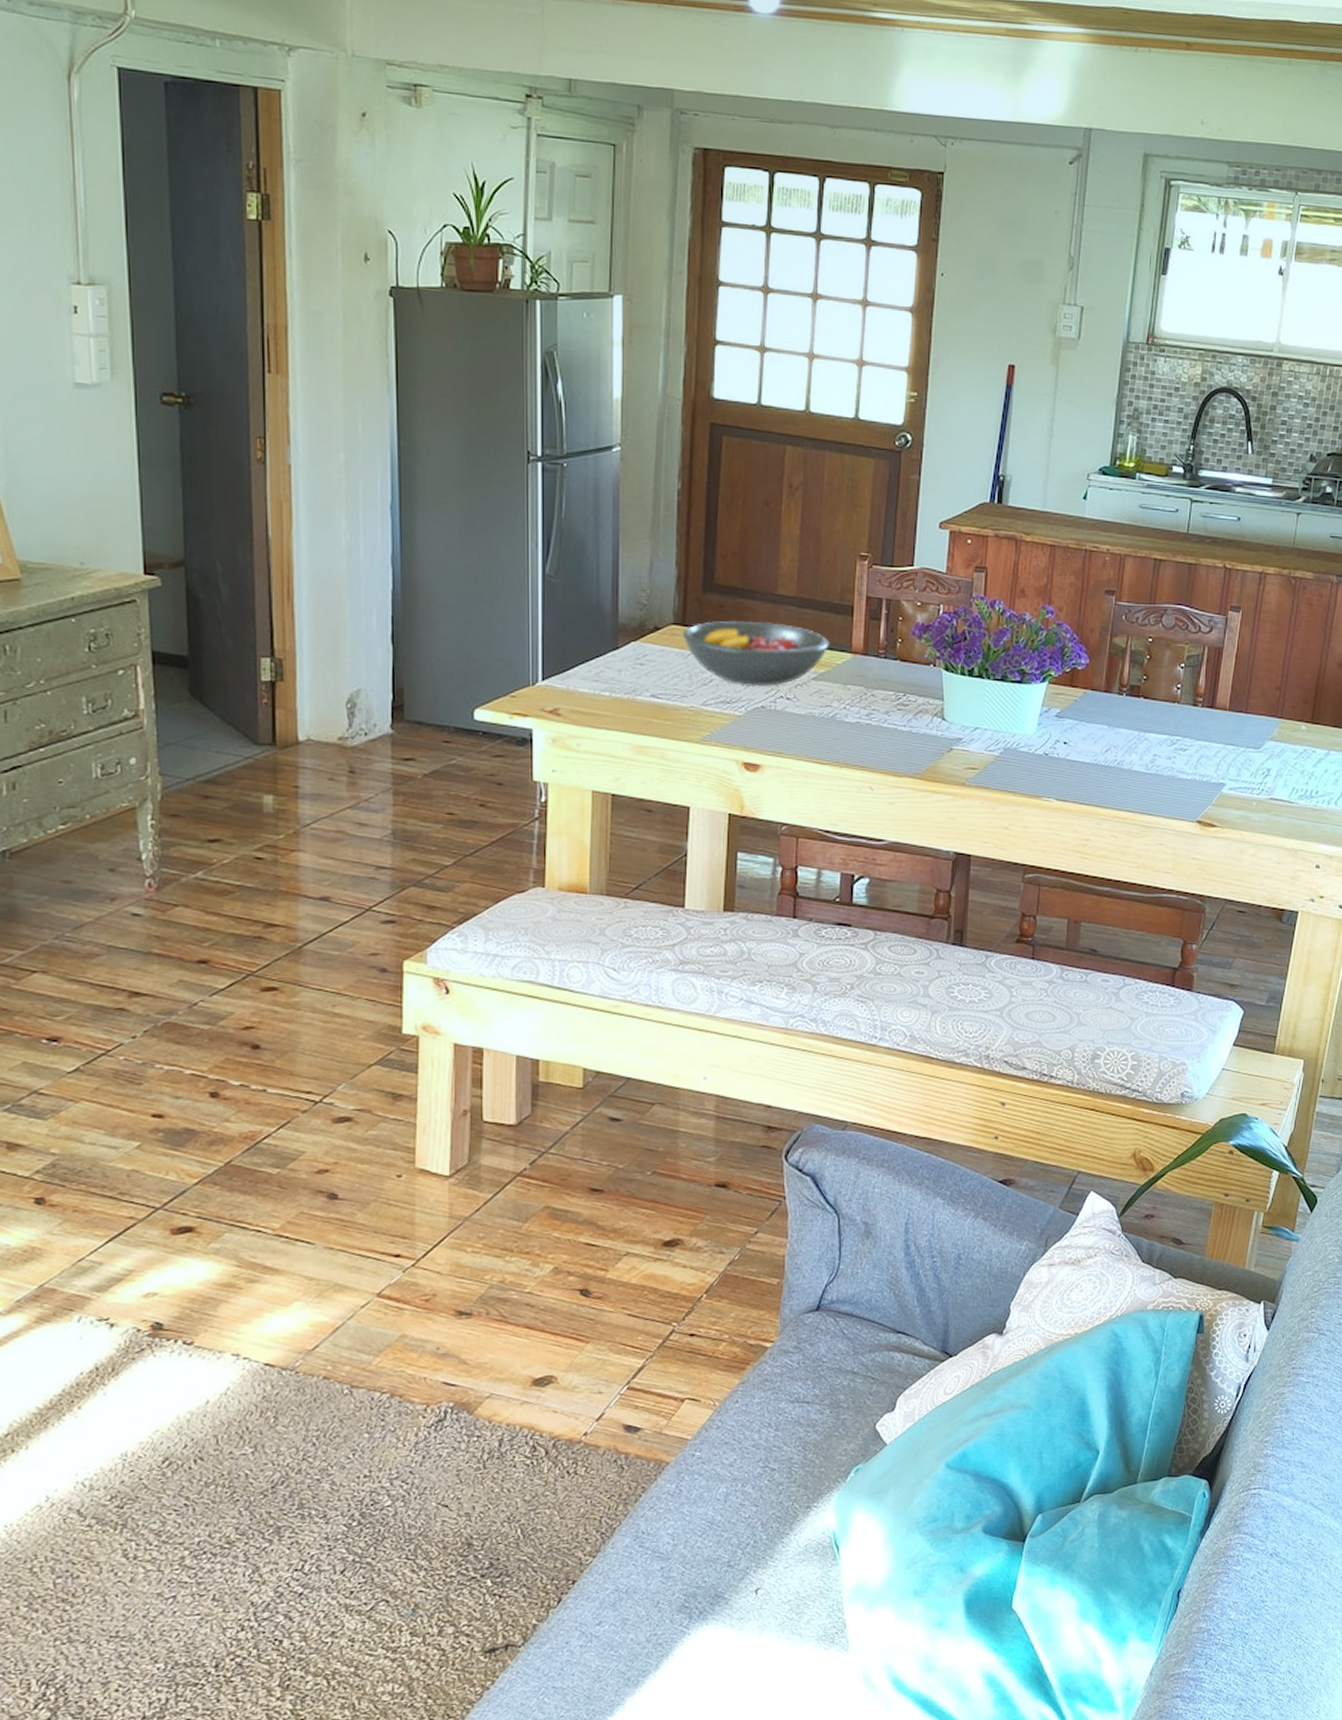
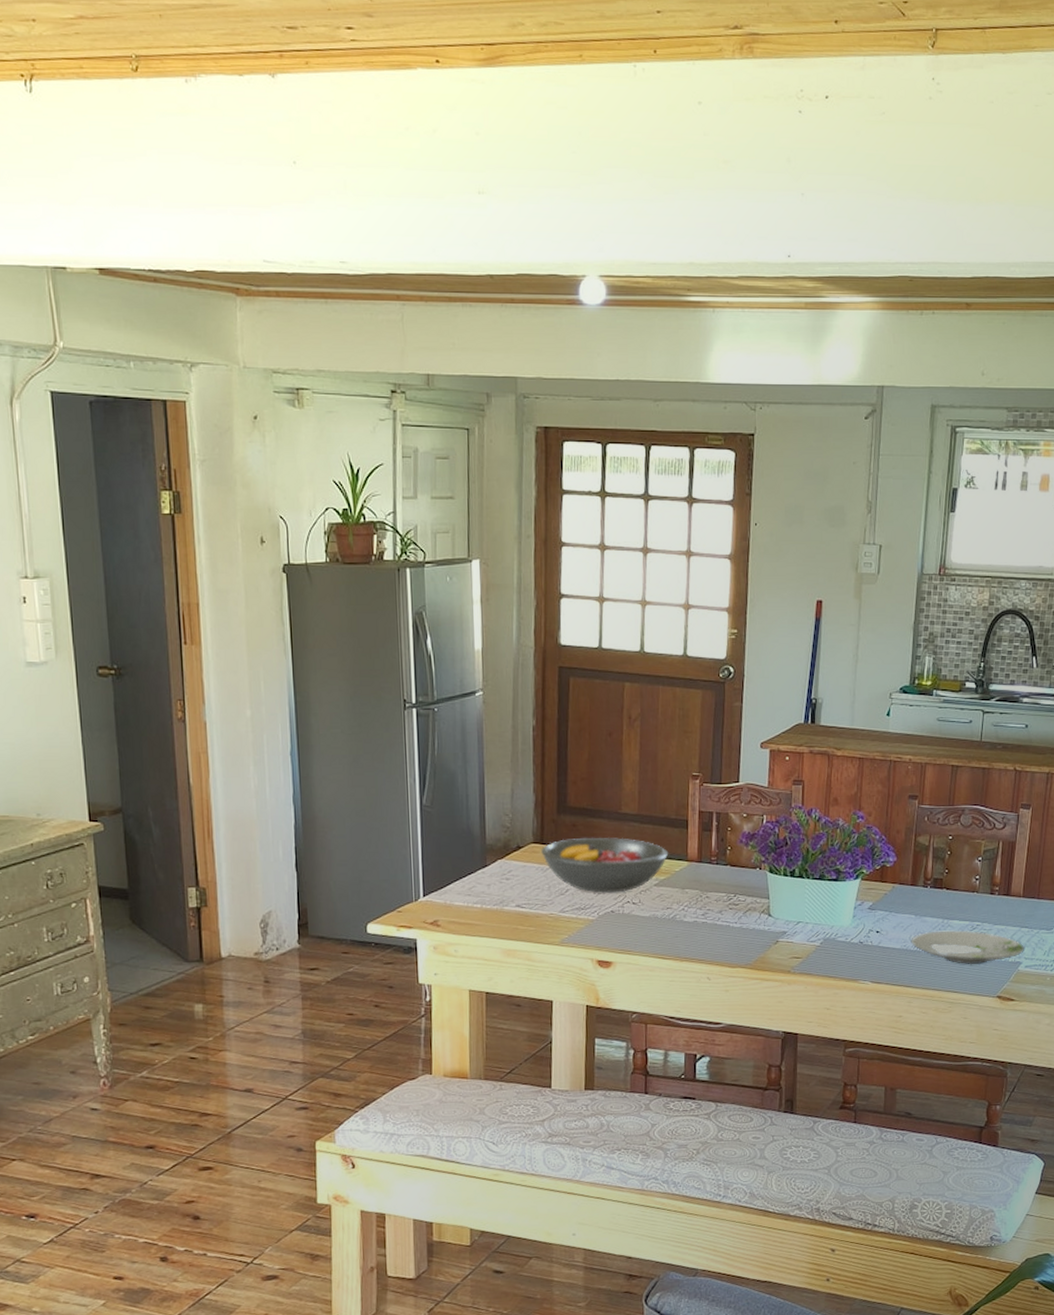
plate: none [1102,744,1229,785] -> present [911,930,1024,965]

